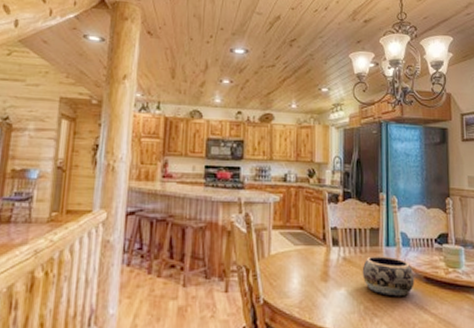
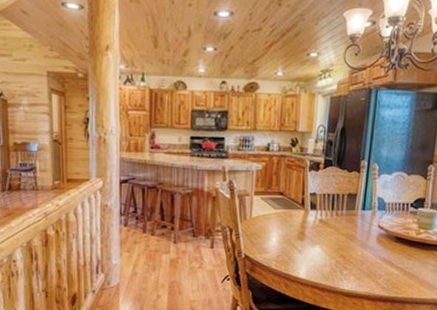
decorative bowl: present [362,256,415,297] -> none [336,218,386,254]

